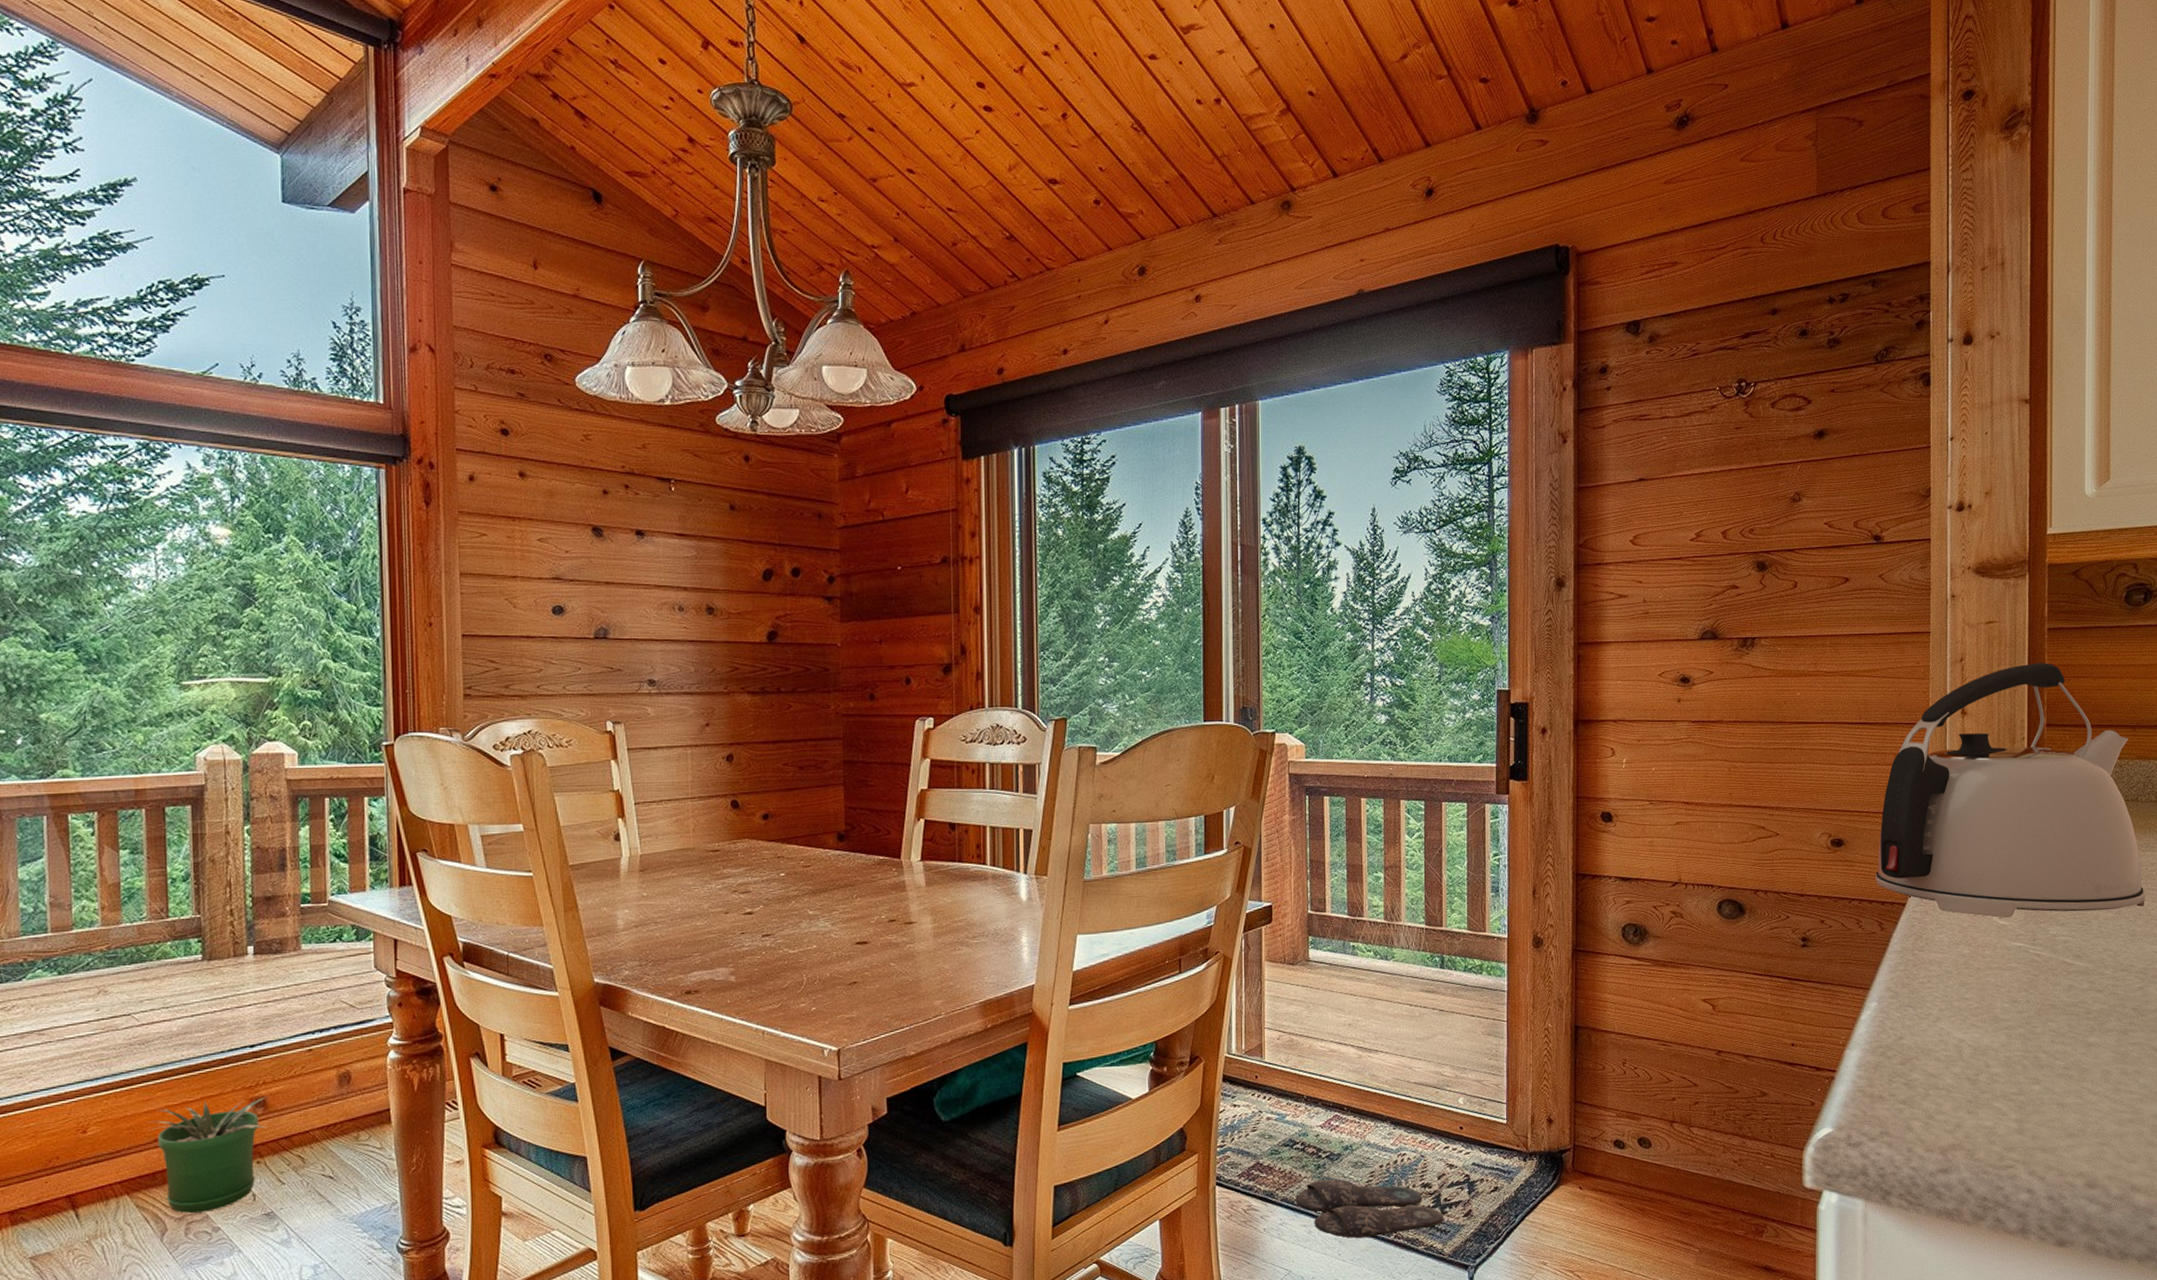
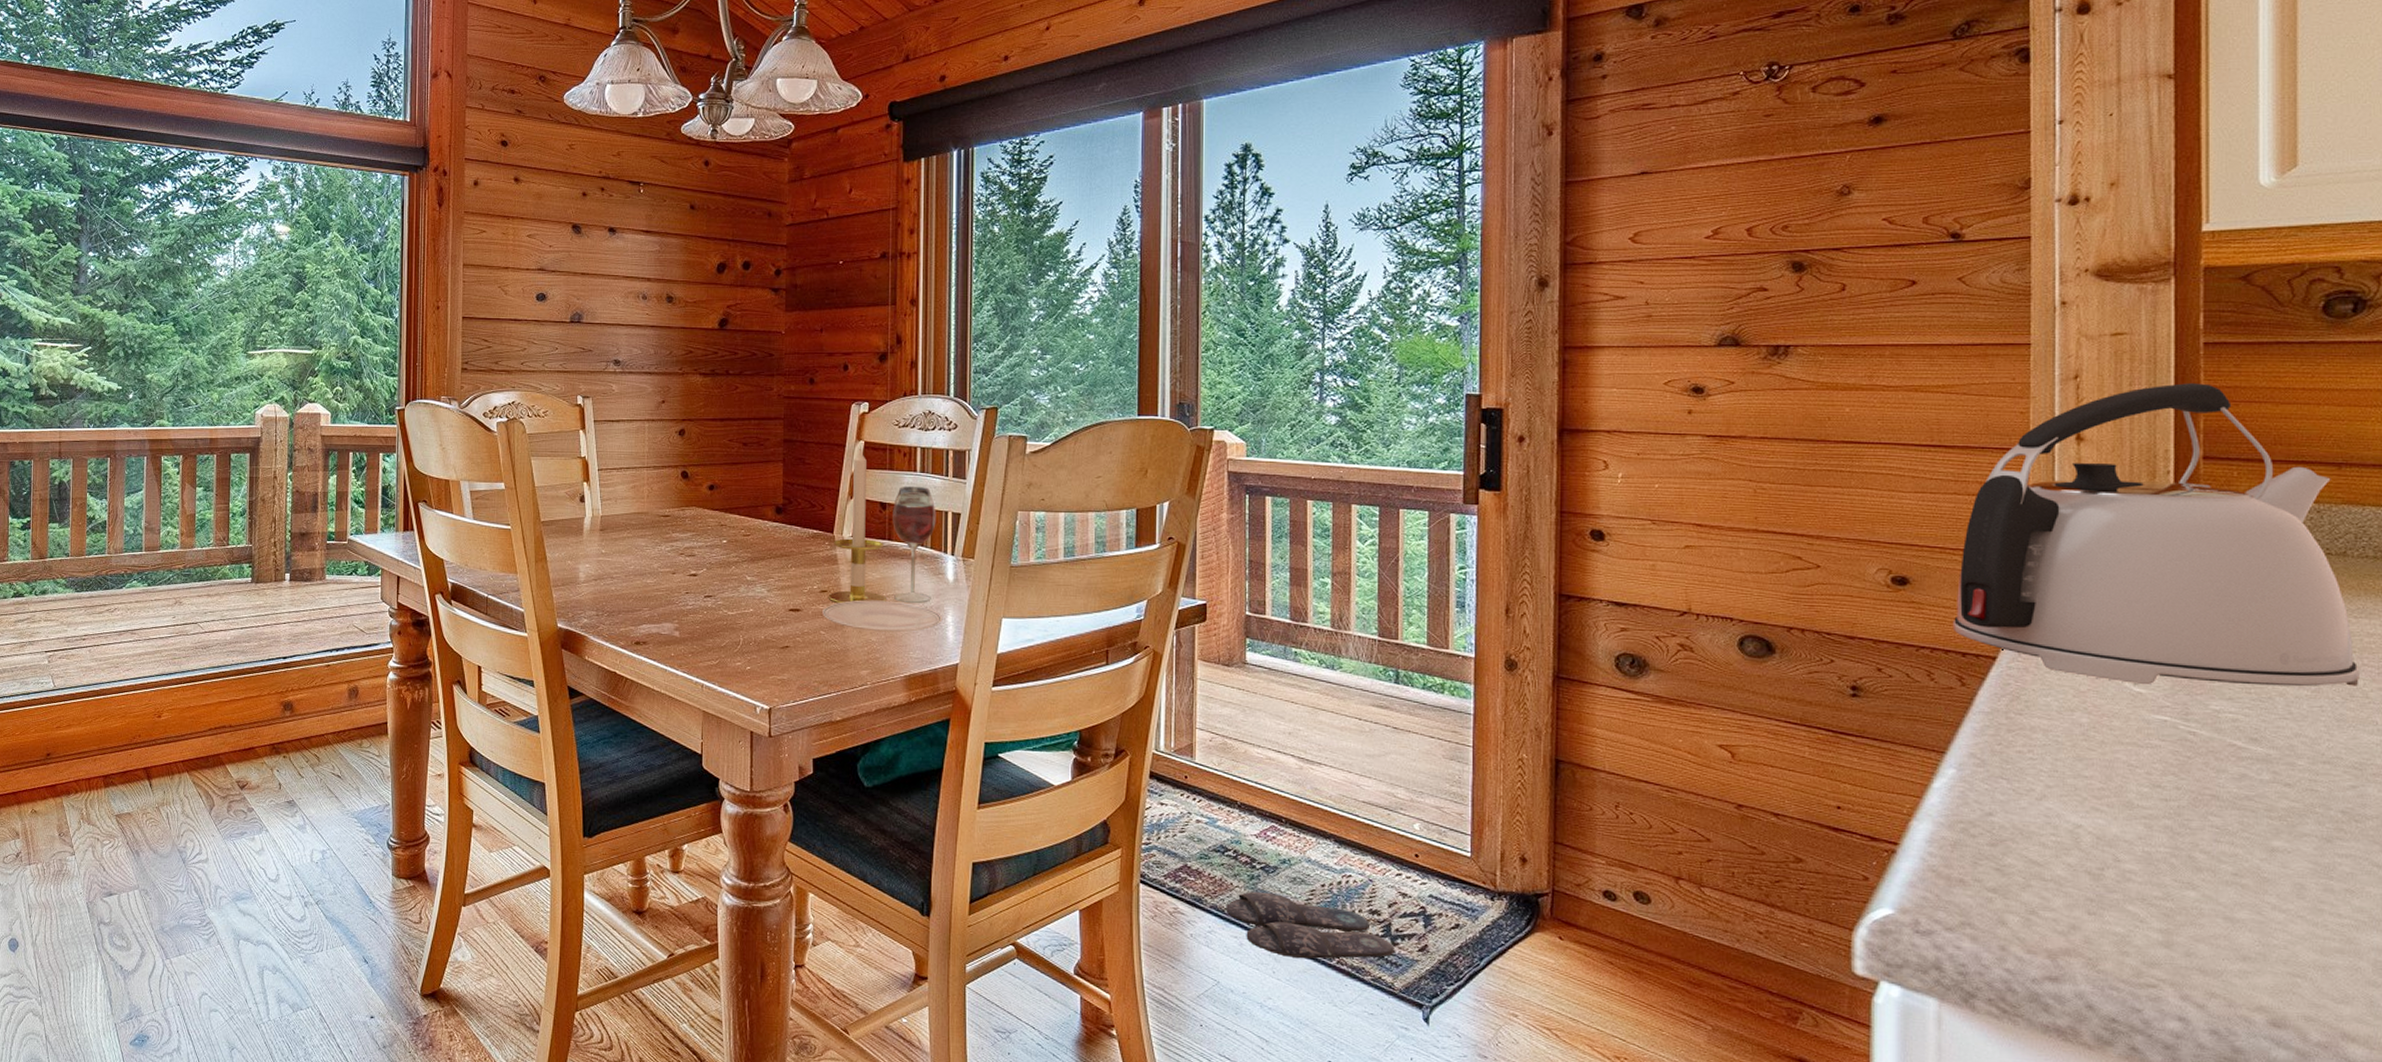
planter: present [146,1096,269,1213] -> none [204,700,295,794]
plate: none [892,925,1017,960] -> present [822,600,943,634]
candle: none [897,765,959,933] -> present [828,446,886,604]
wineglass: none [962,804,1008,927] -> present [892,487,936,604]

